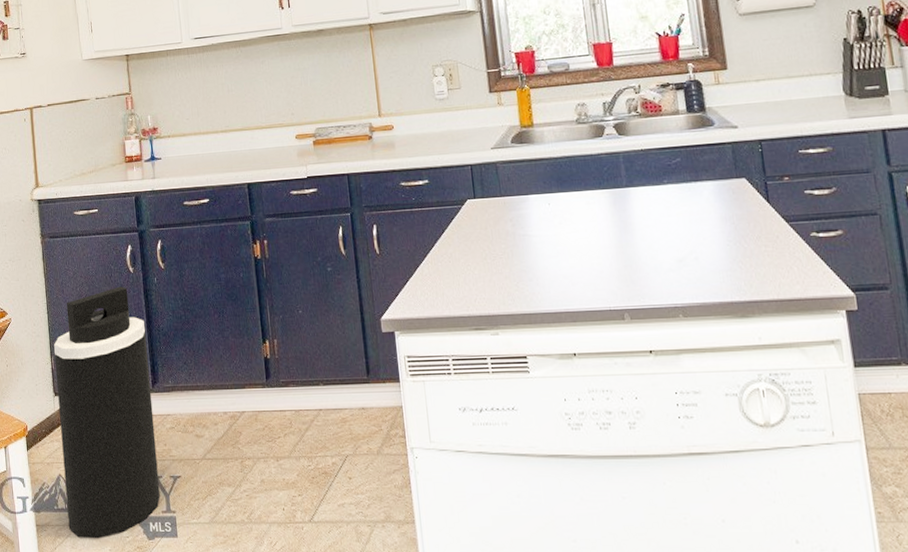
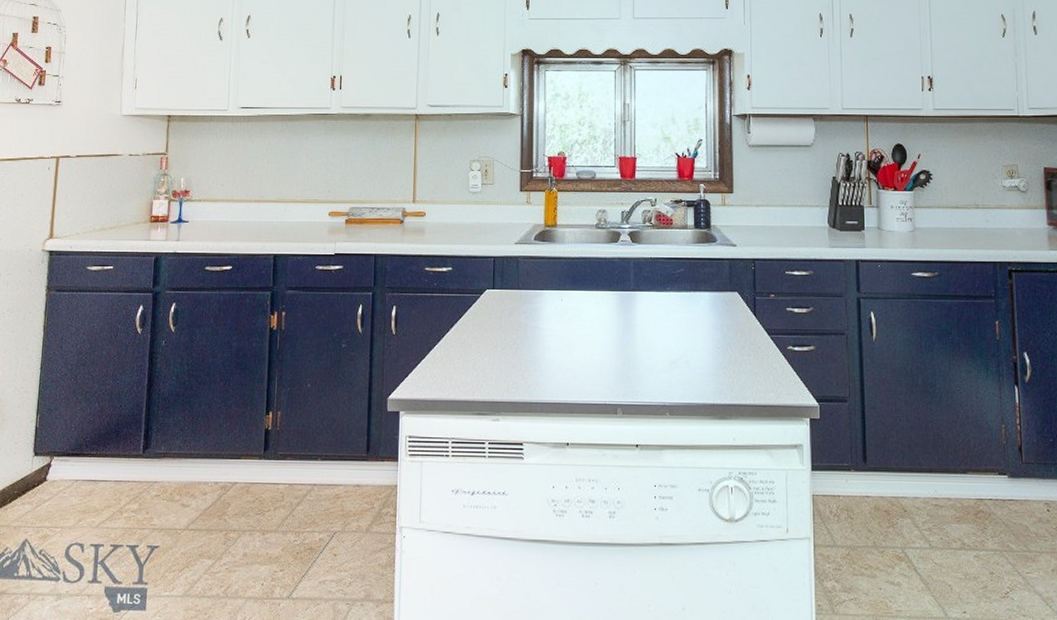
trash can: present [54,286,160,539] -> none [27,346,145,610]

